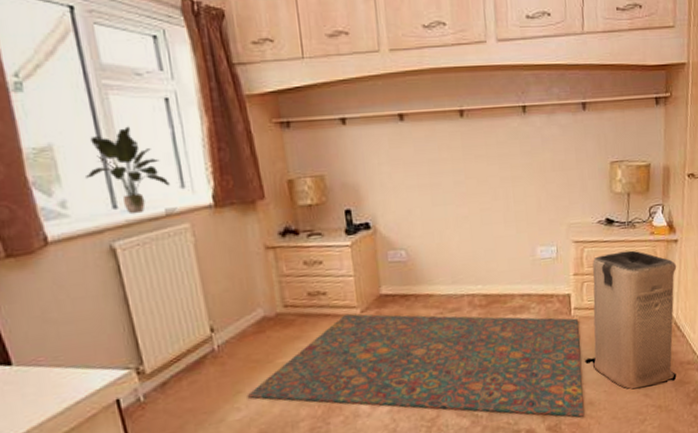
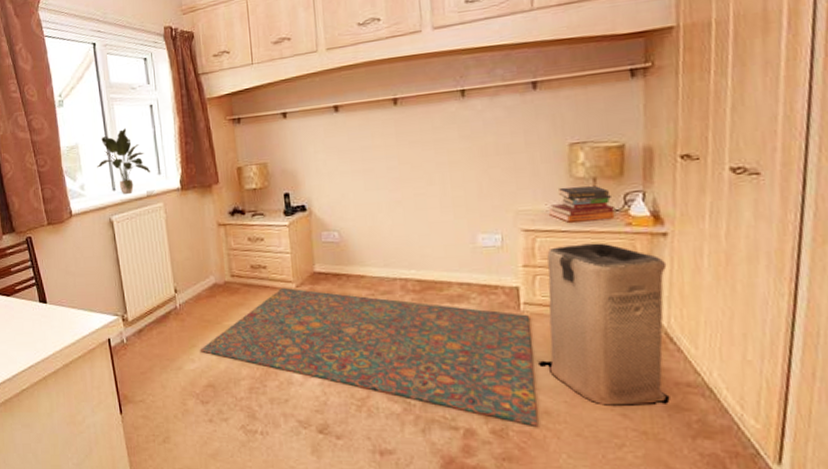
books: none [594,200,643,233] -> present [549,186,615,223]

